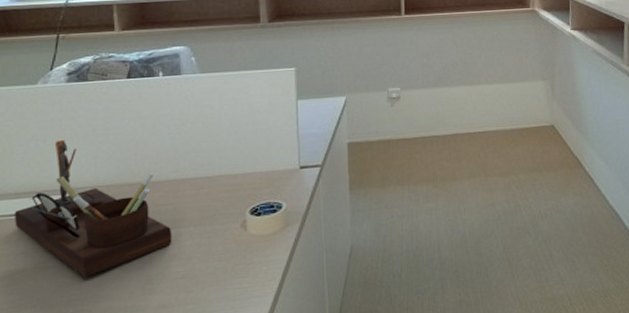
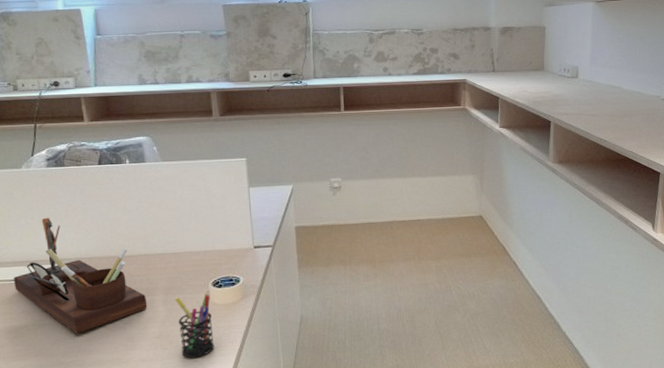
pen holder: none [206,223,249,302] -> present [175,294,215,358]

